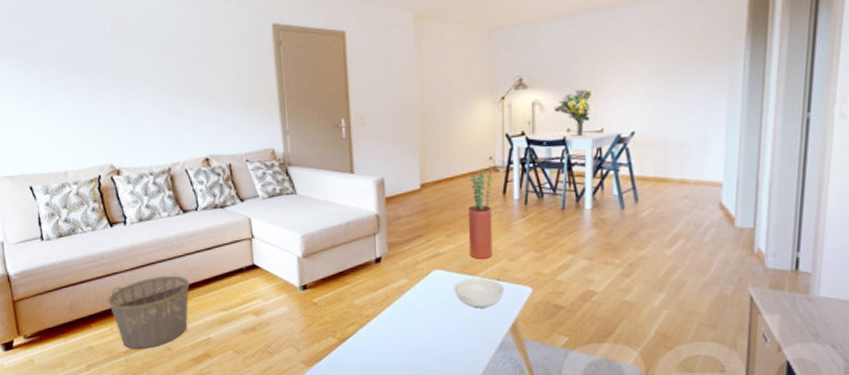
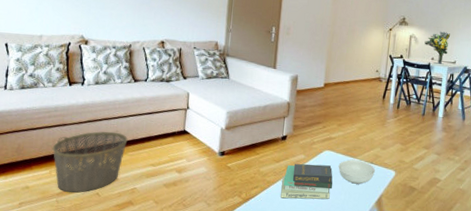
books: none [383,289,450,334] -> present [281,164,333,199]
vase: present [468,165,493,260] -> none [353,76,378,147]

